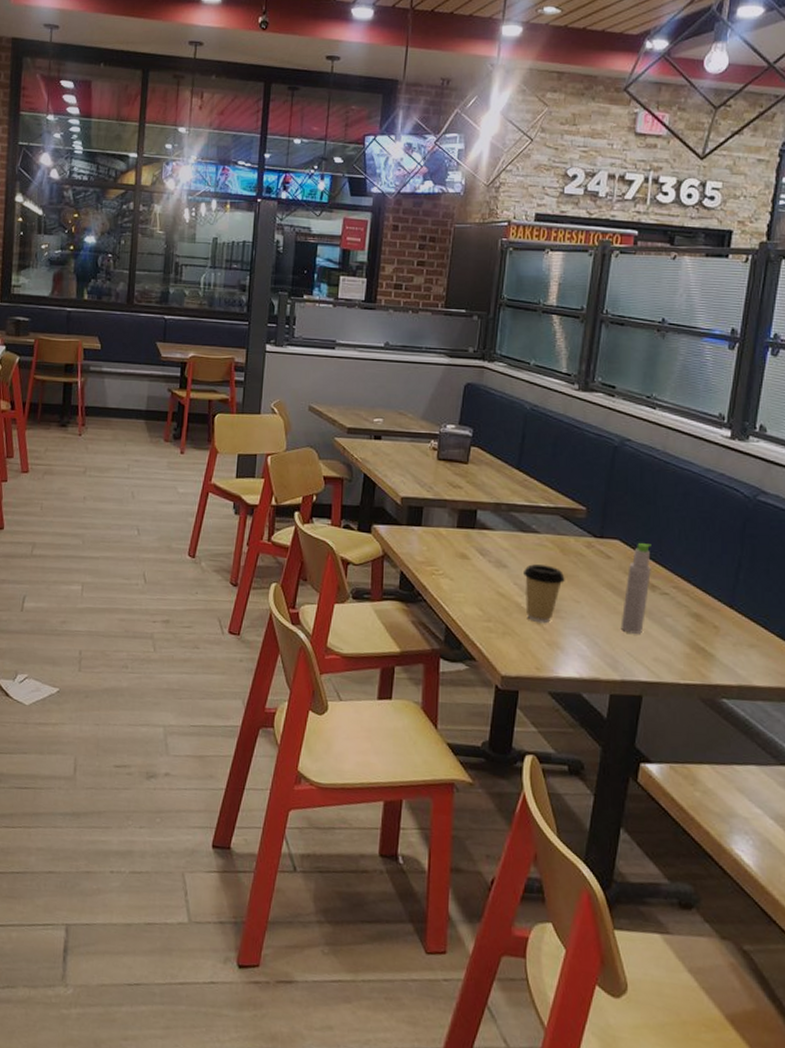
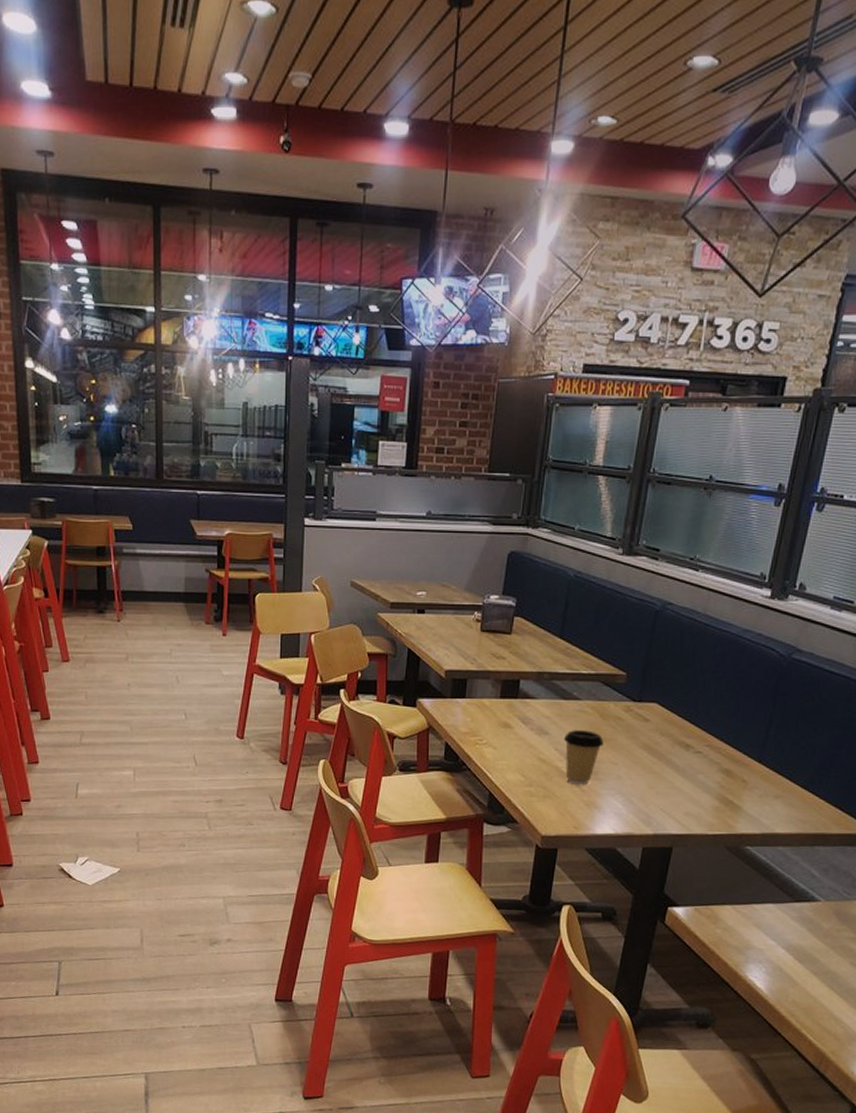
bottle: present [620,542,651,634] -> none [655,704,688,791]

